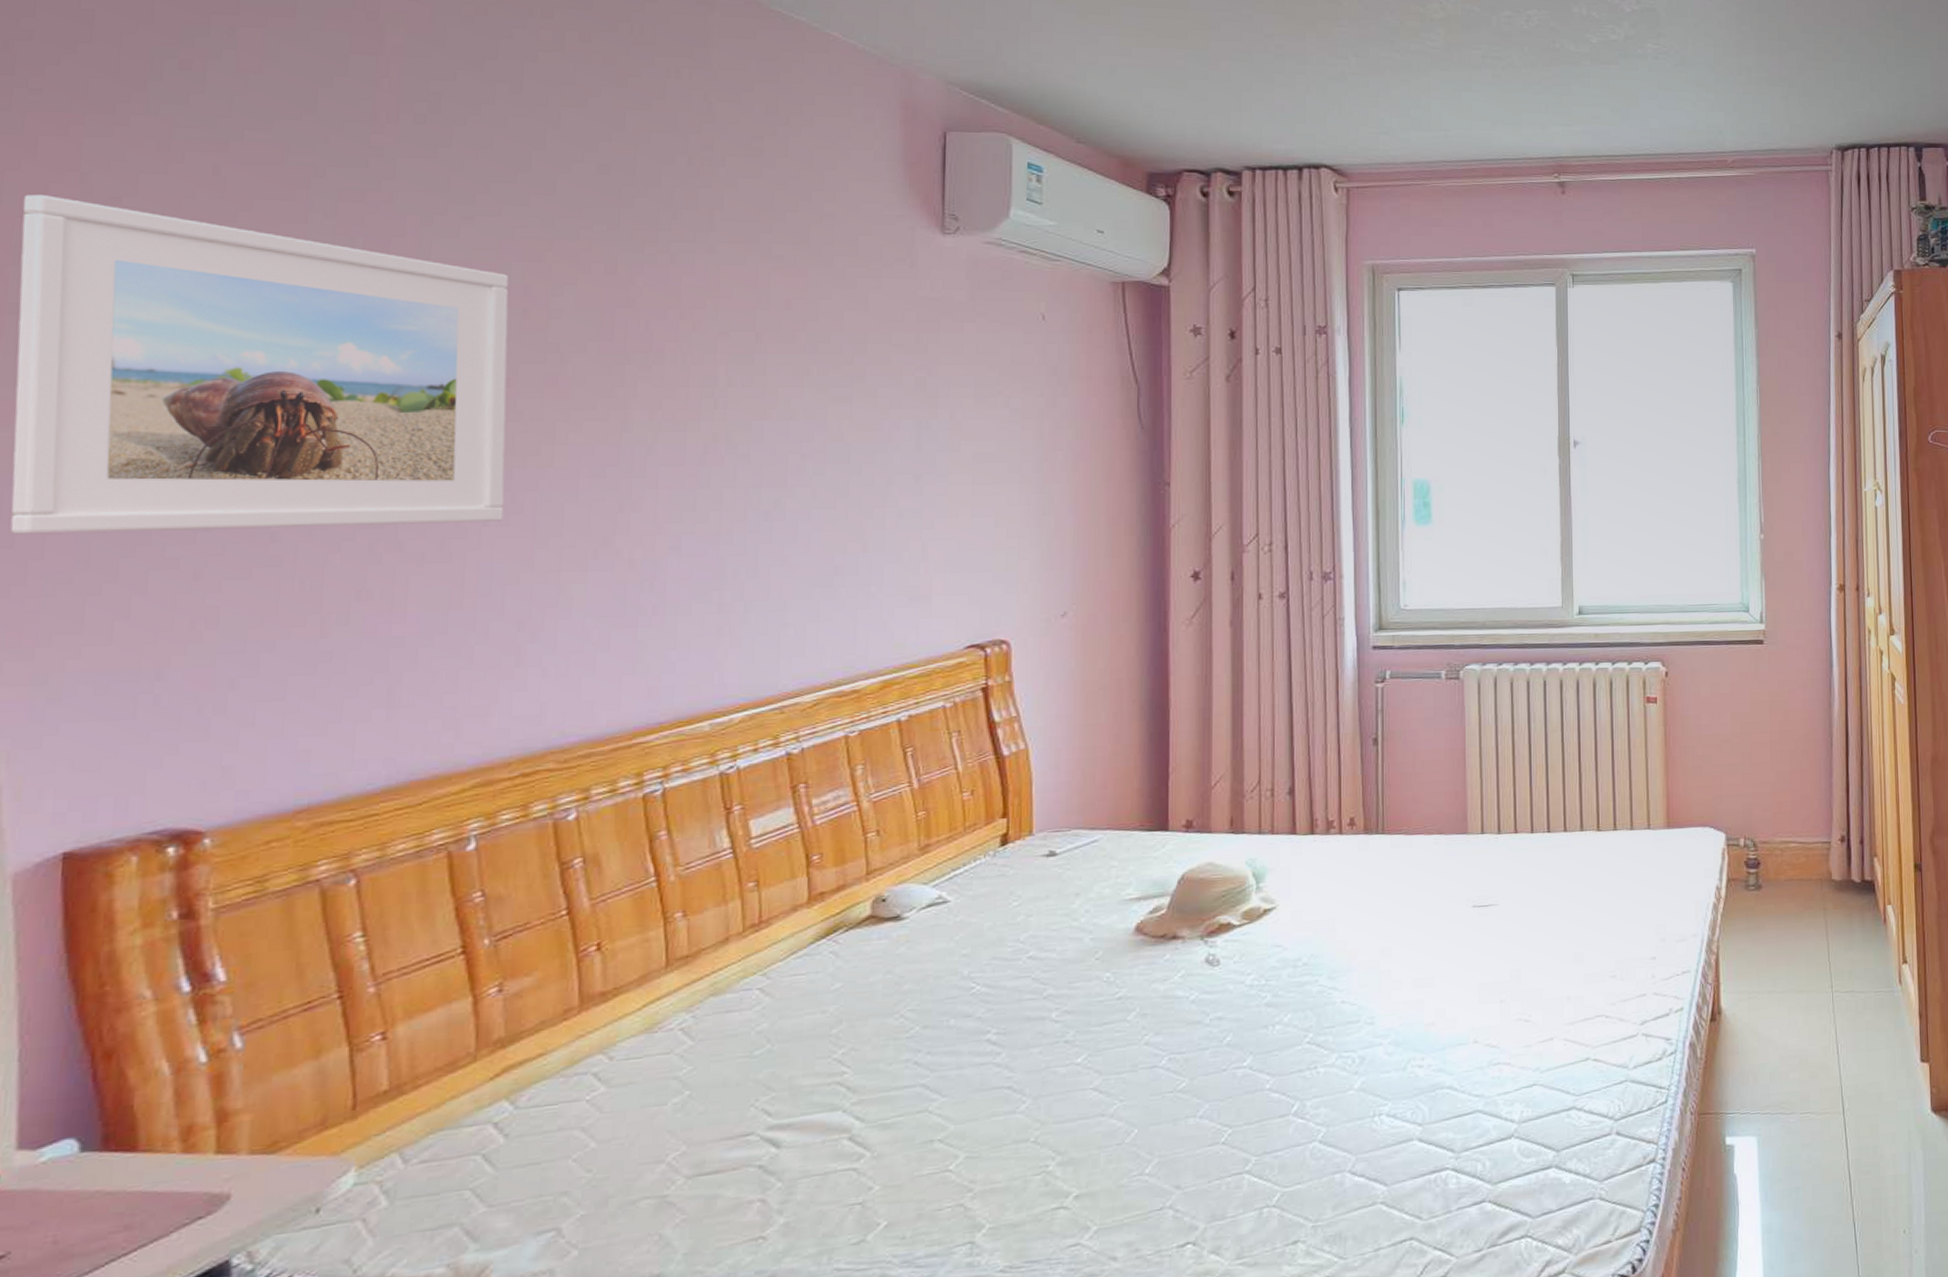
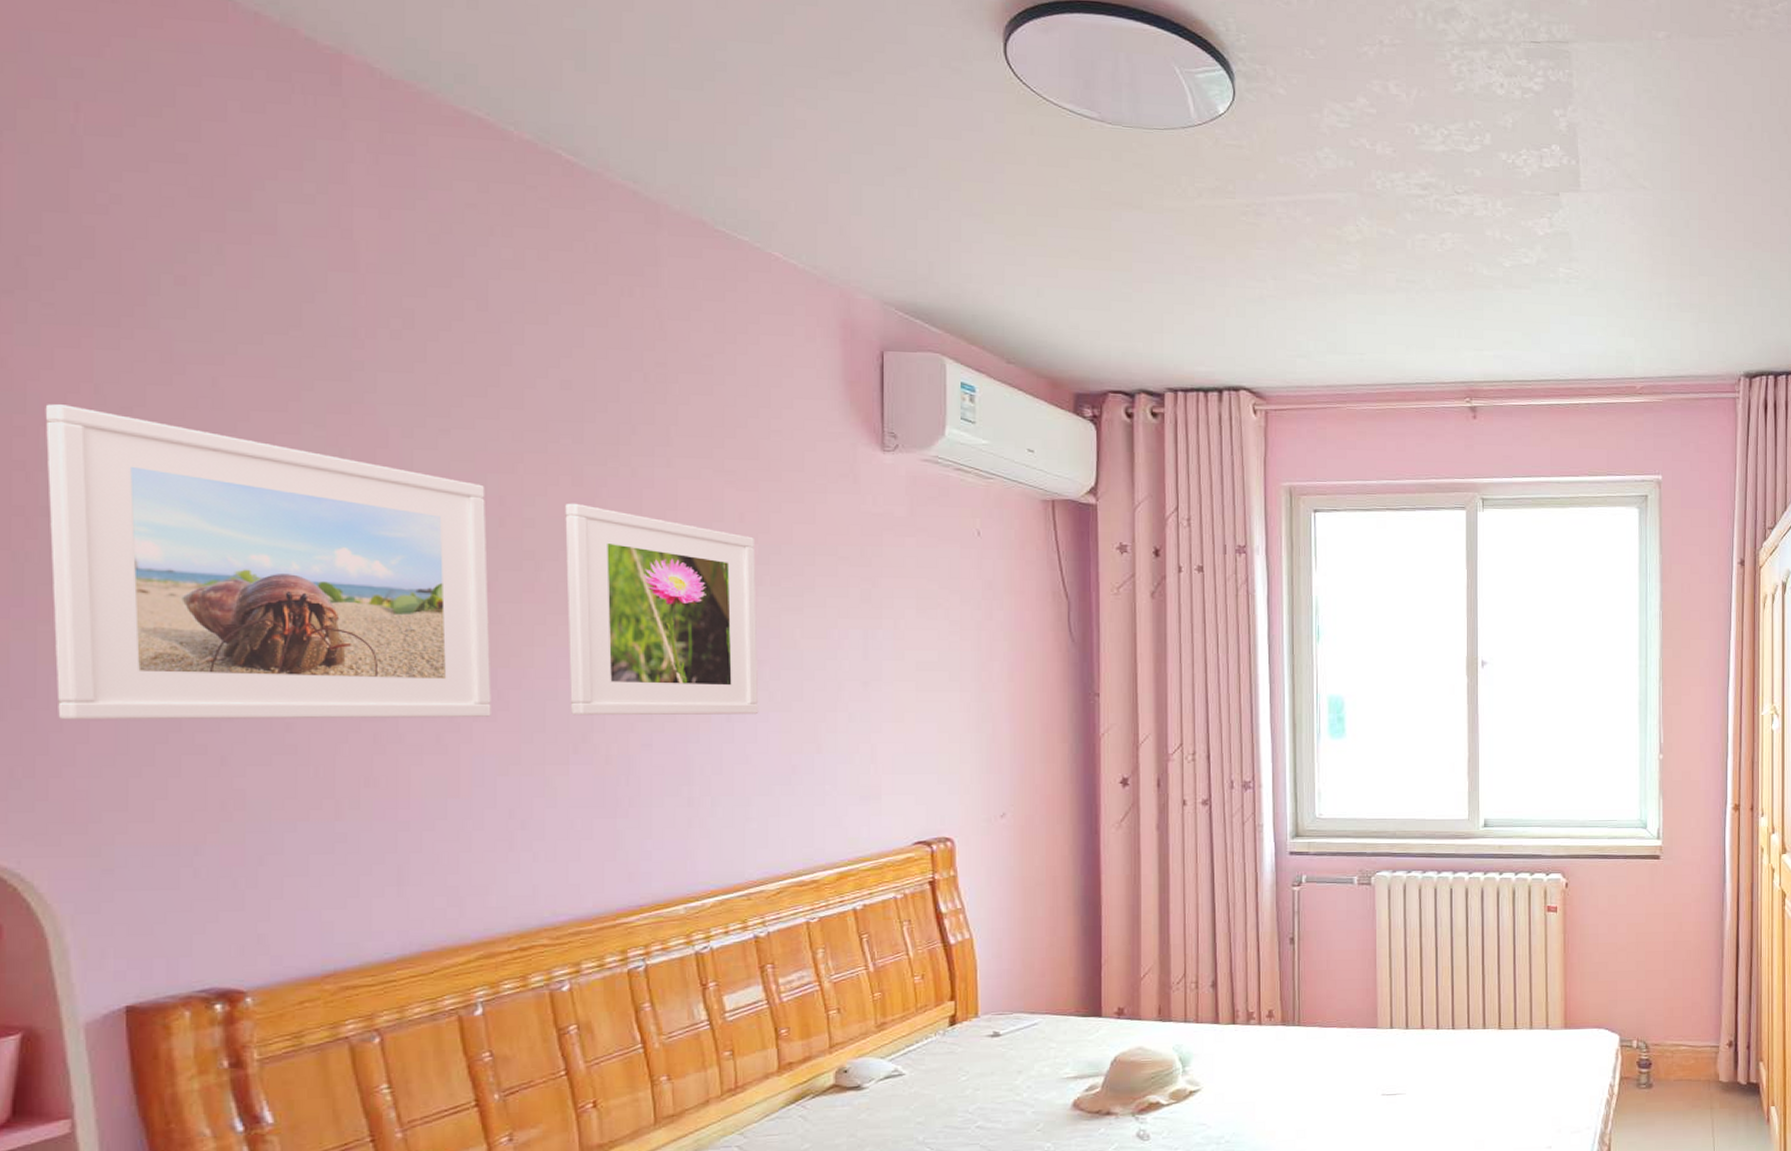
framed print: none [591,292,803,518] -> present [565,503,759,716]

